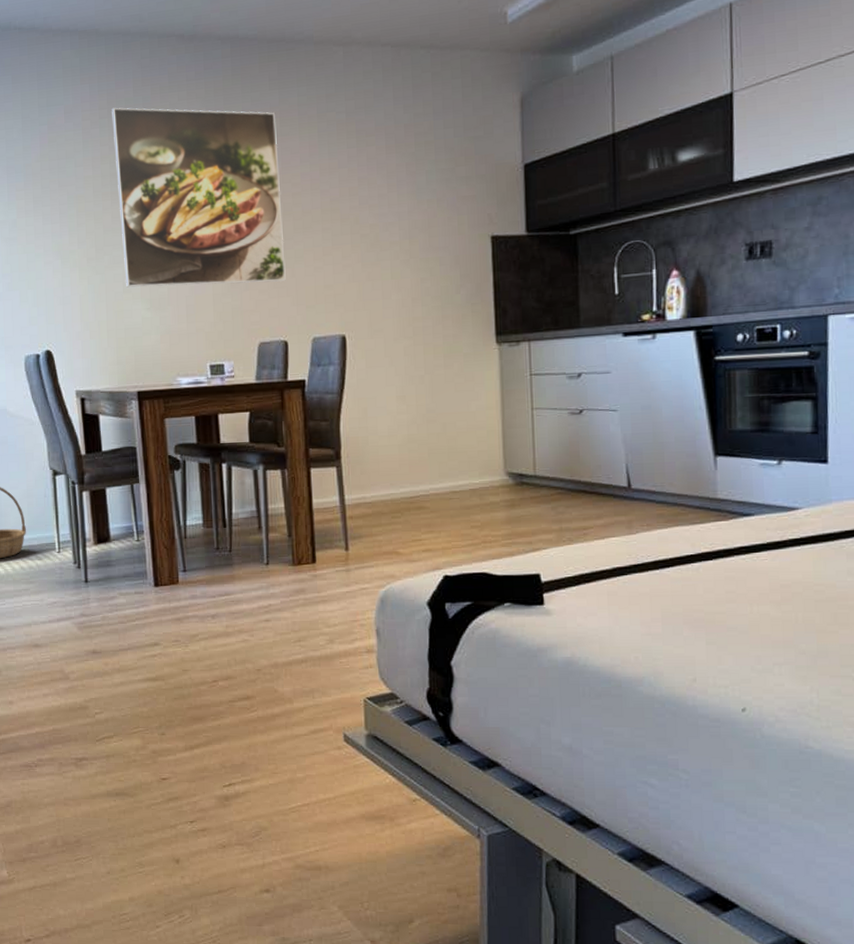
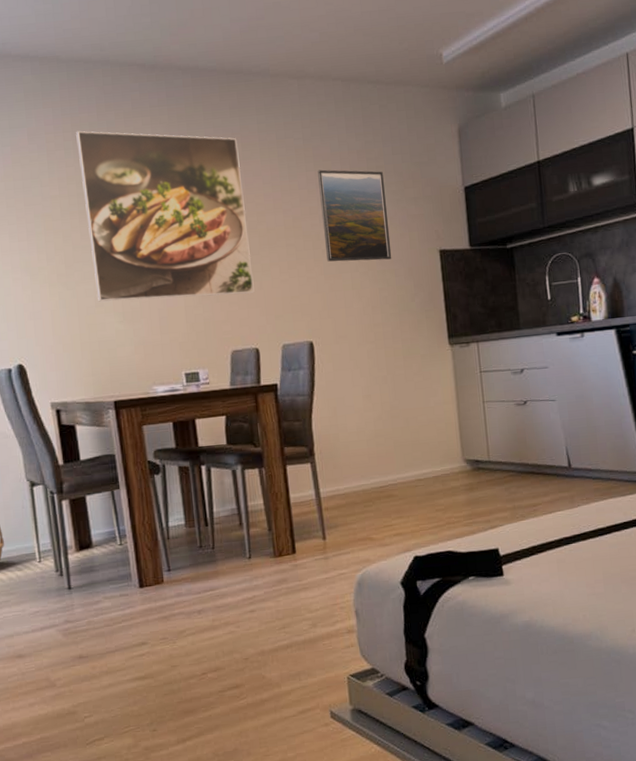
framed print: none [360,146,437,248] -> present [318,169,392,262]

